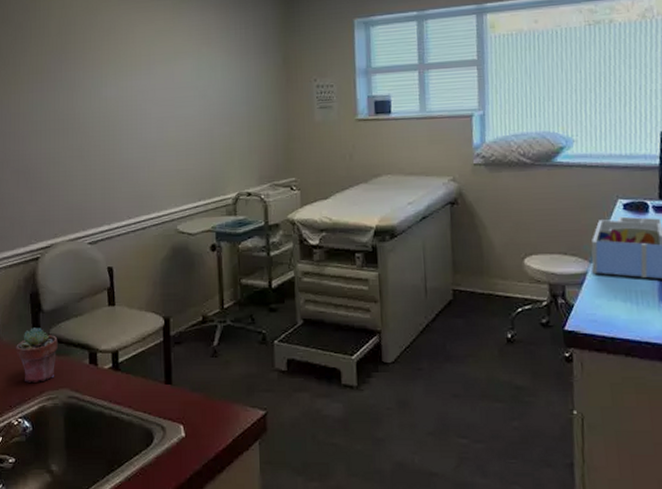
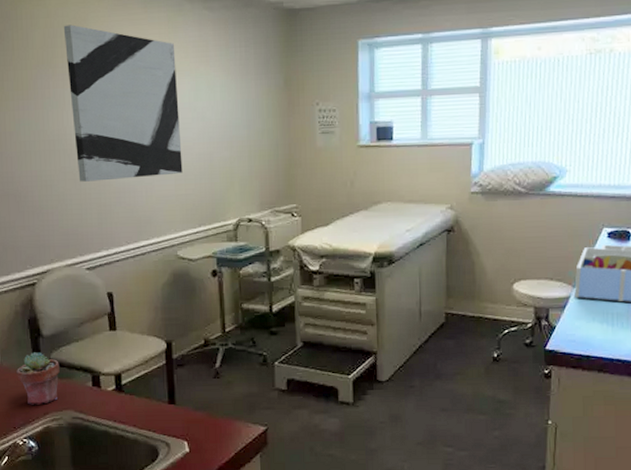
wall art: none [77,14,184,159] -> present [63,24,183,182]

